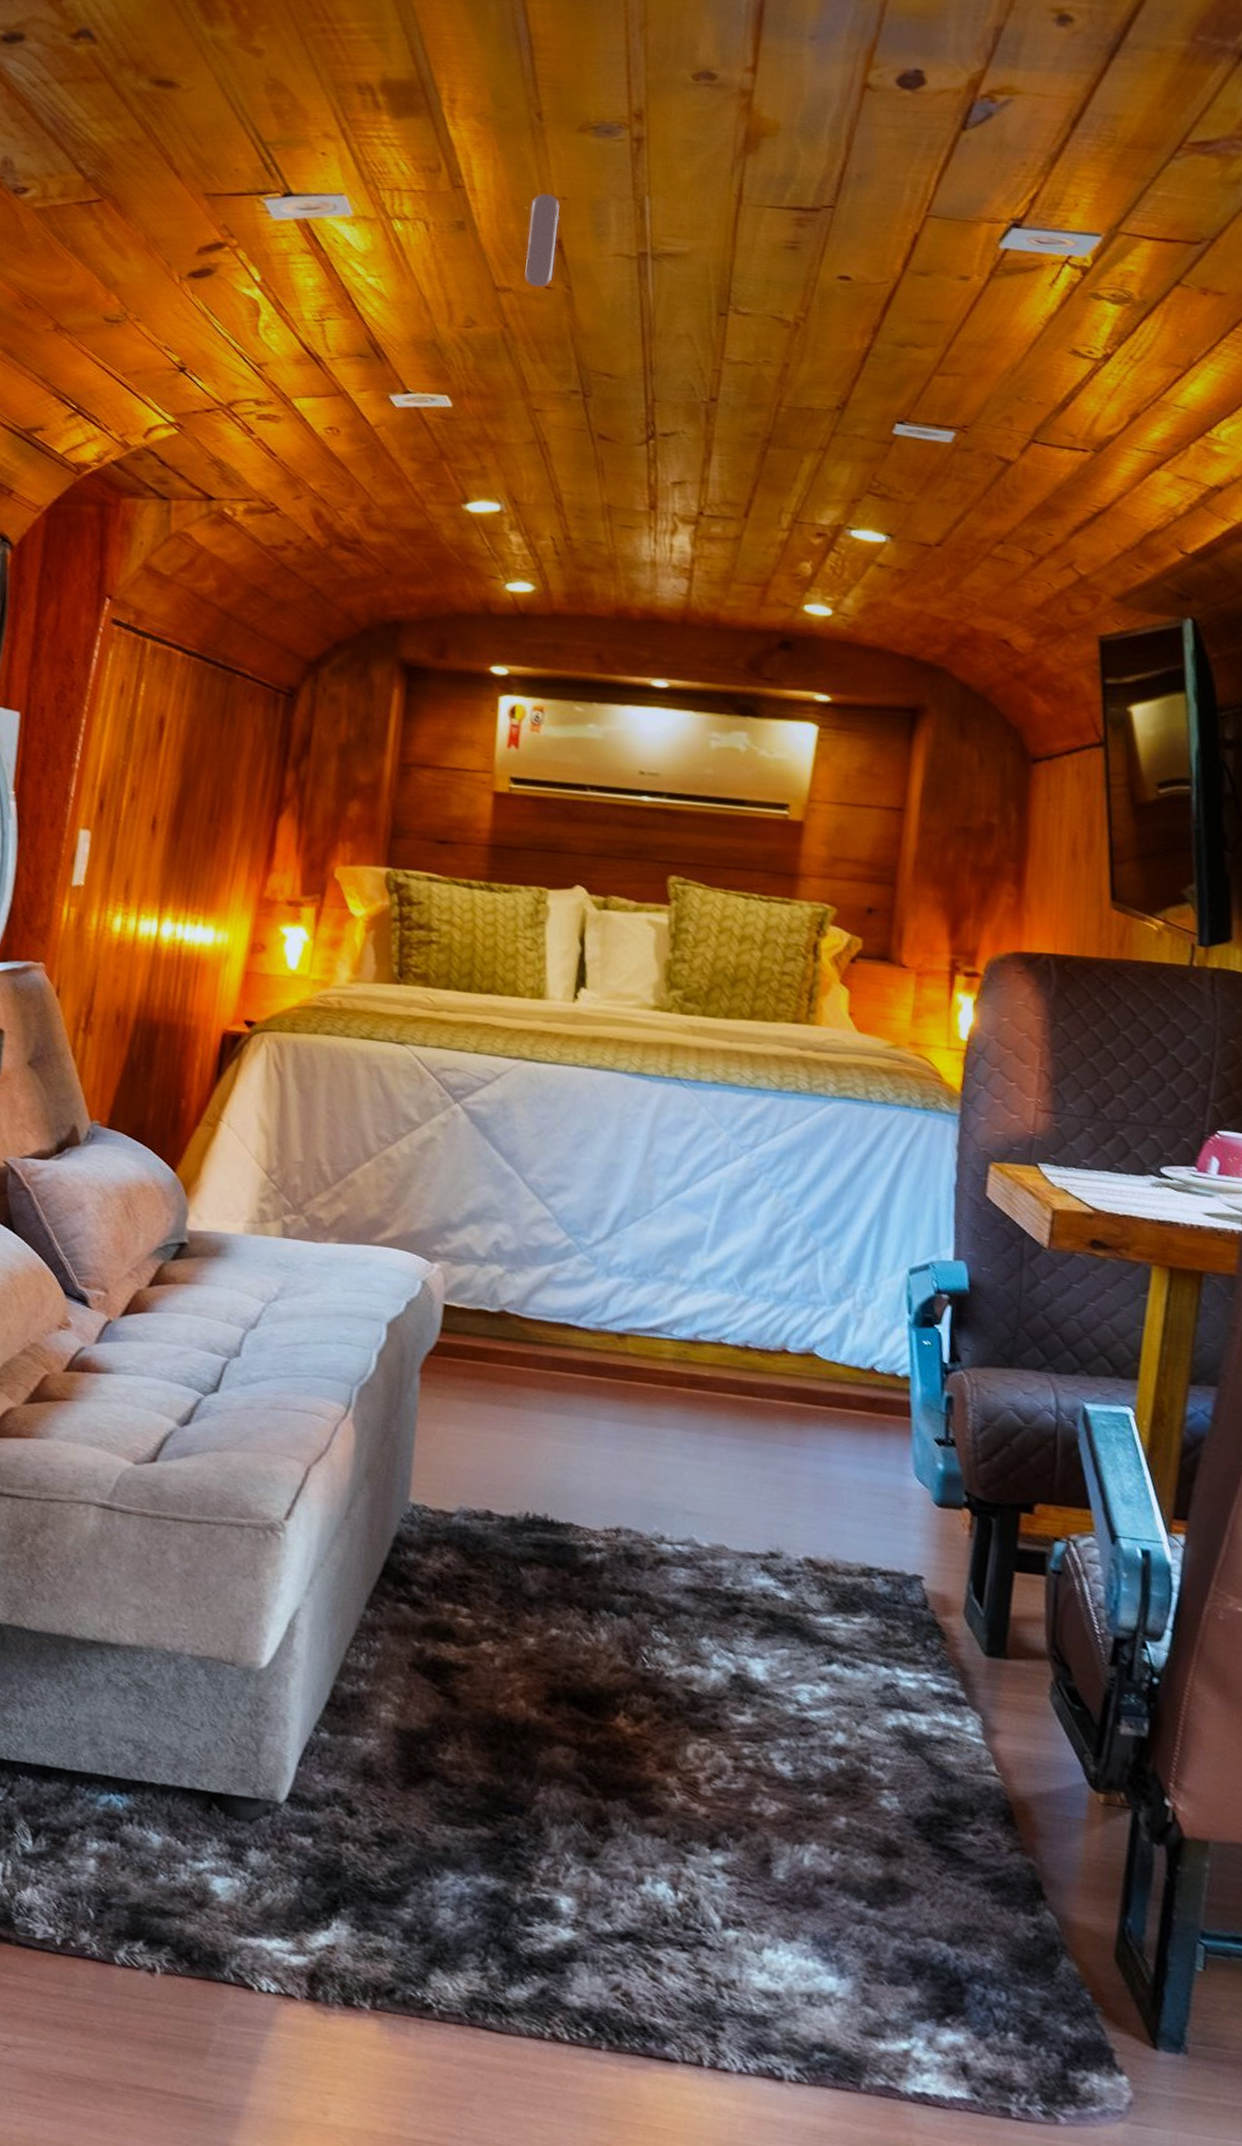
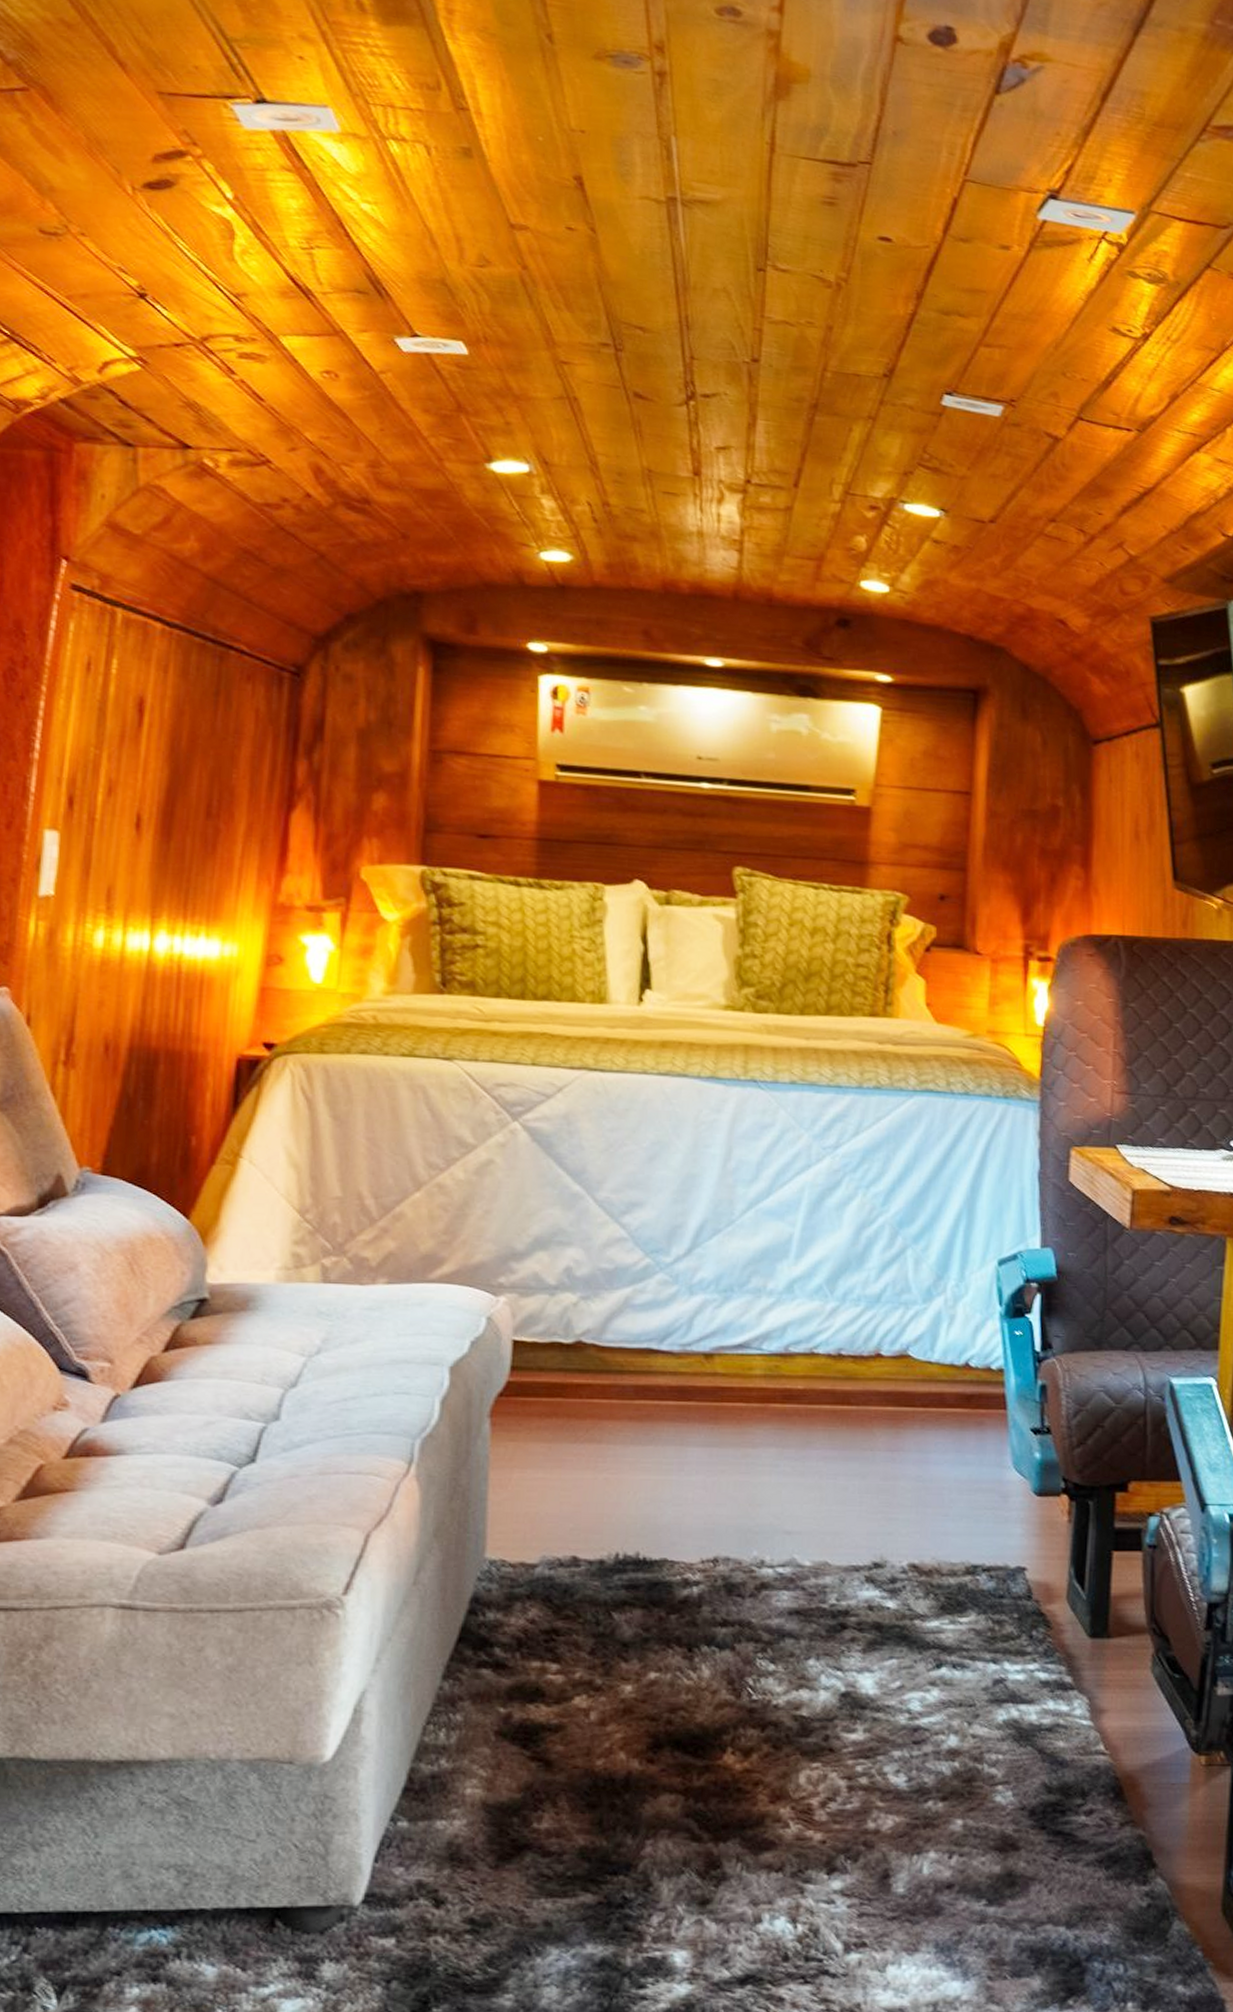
wheel: present [525,193,559,287] -> none [543,124,578,228]

